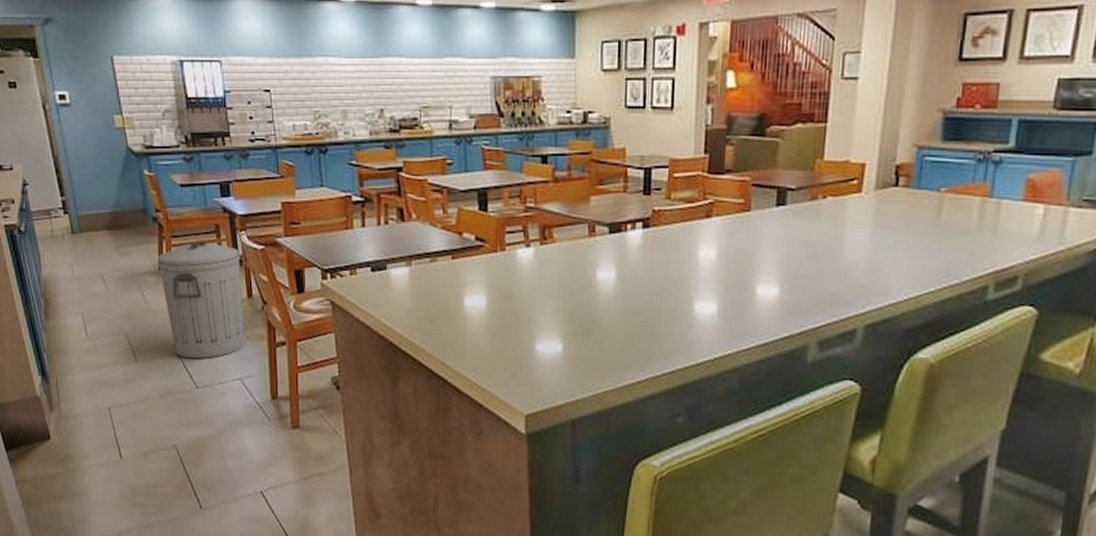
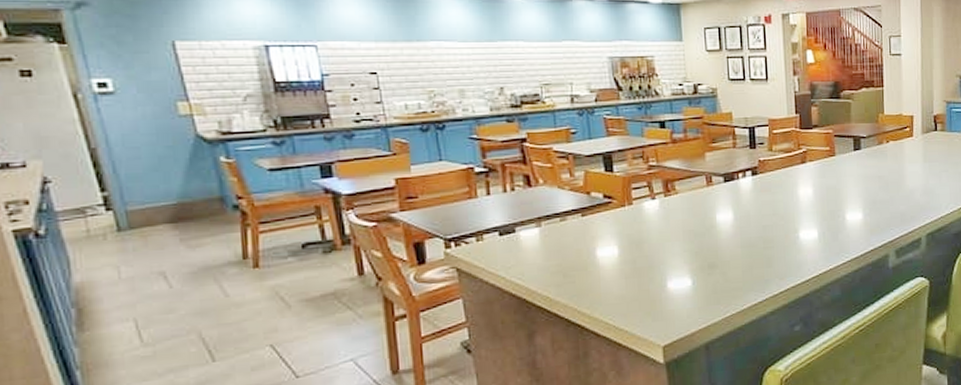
trash can: present [157,240,246,359] -> none [240,223,358,348]

